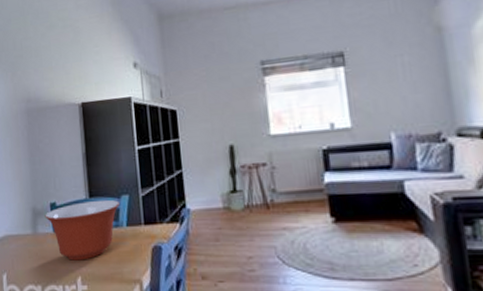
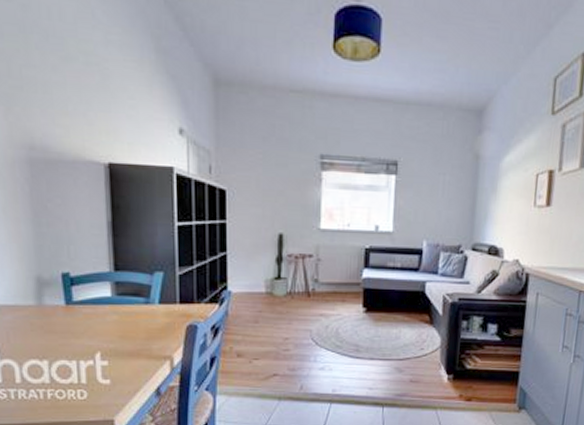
mixing bowl: present [45,199,121,261] -> none [54,274,153,336]

